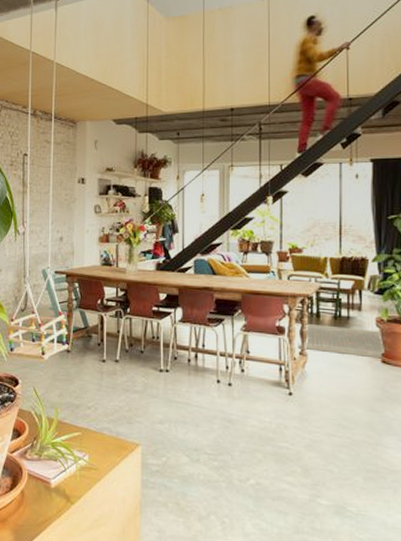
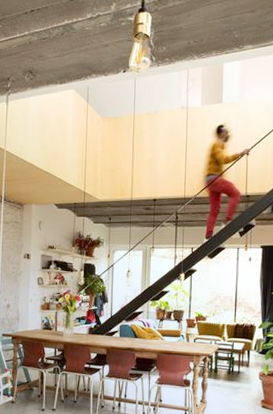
rug: present [298,324,384,359] -> none [200,378,264,404]

